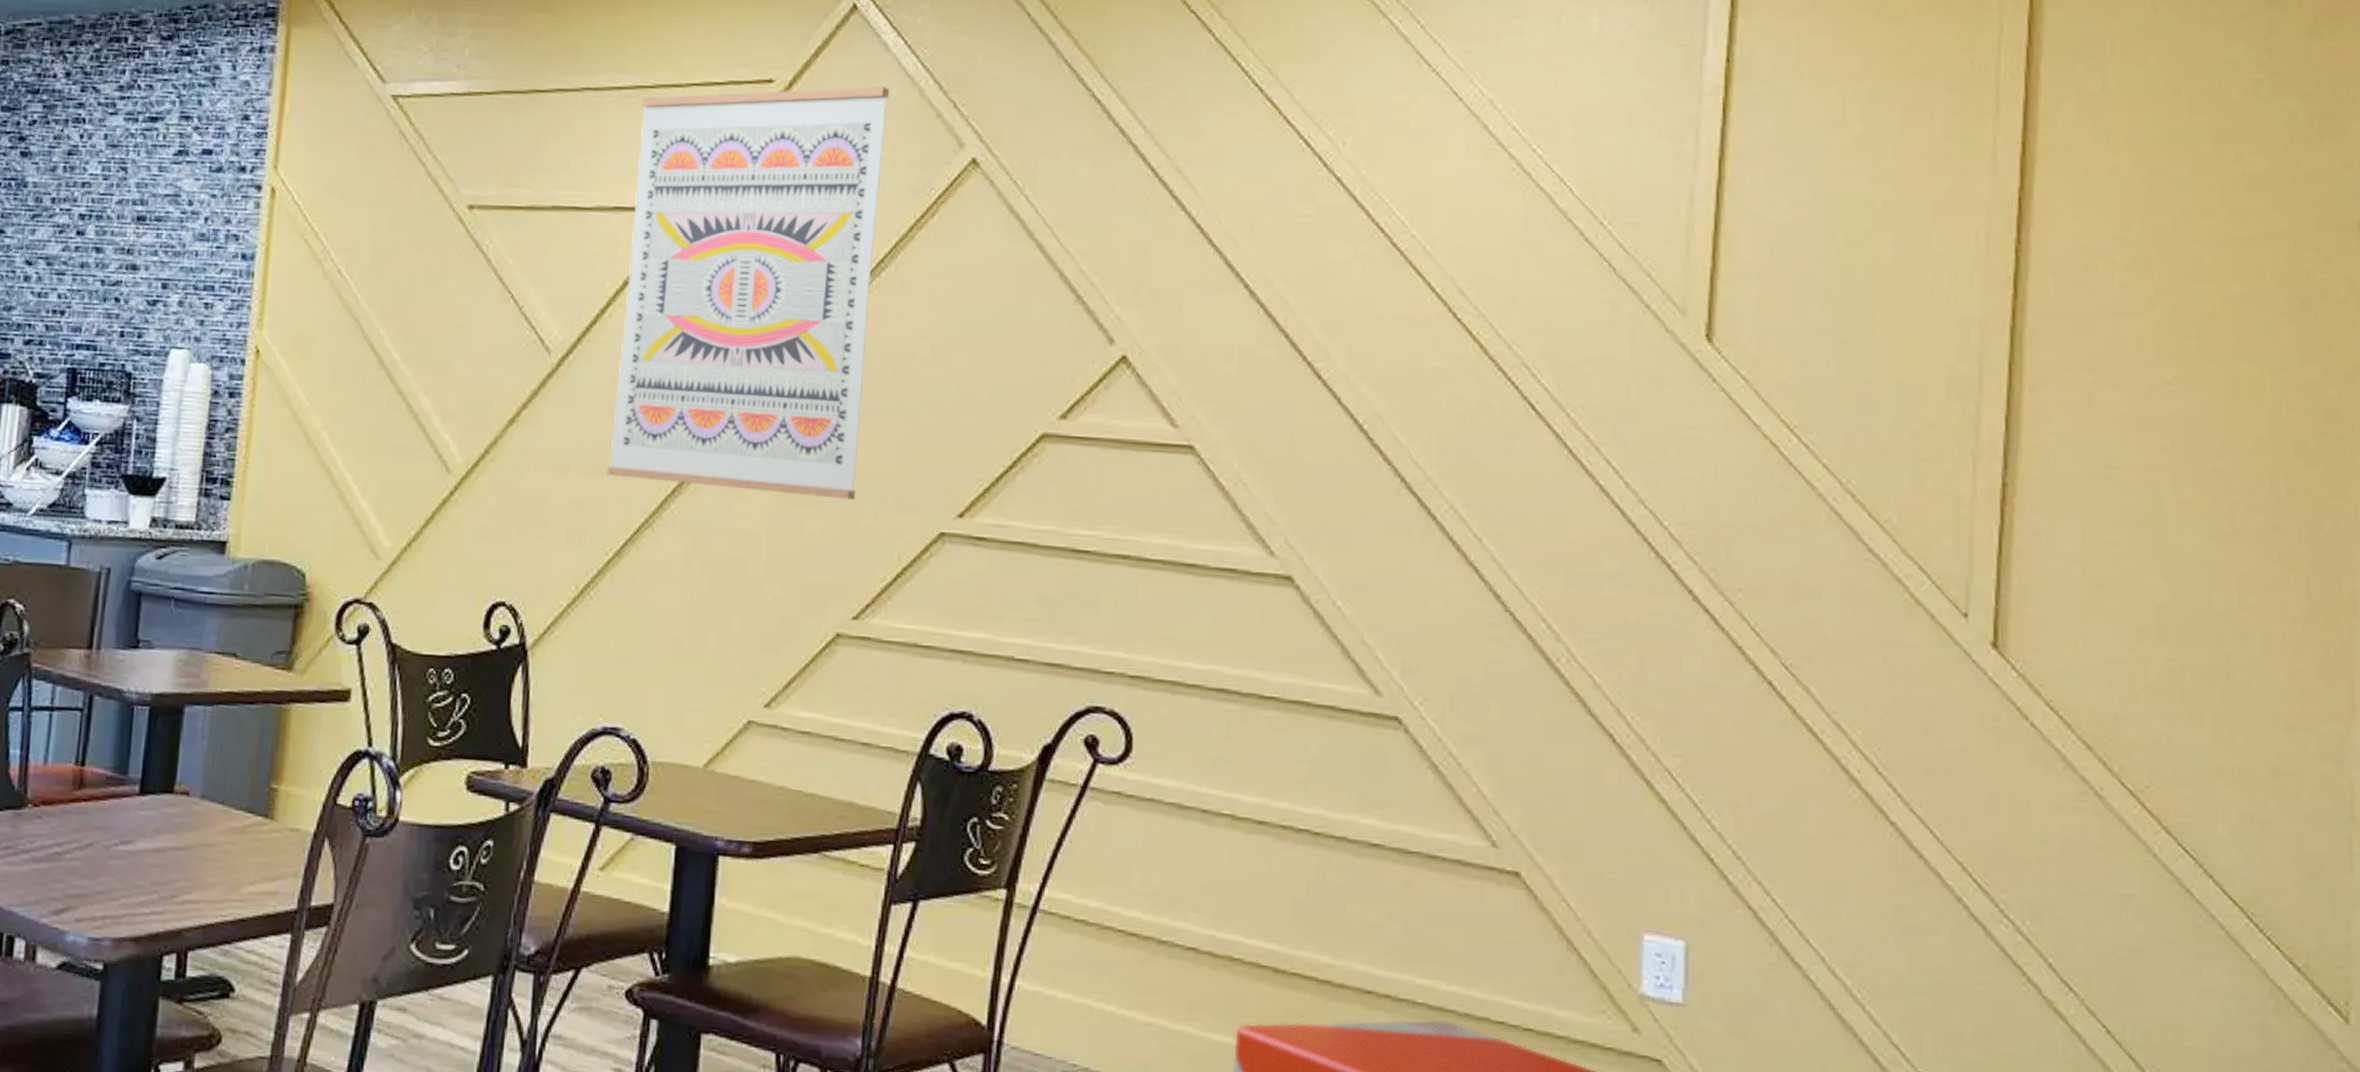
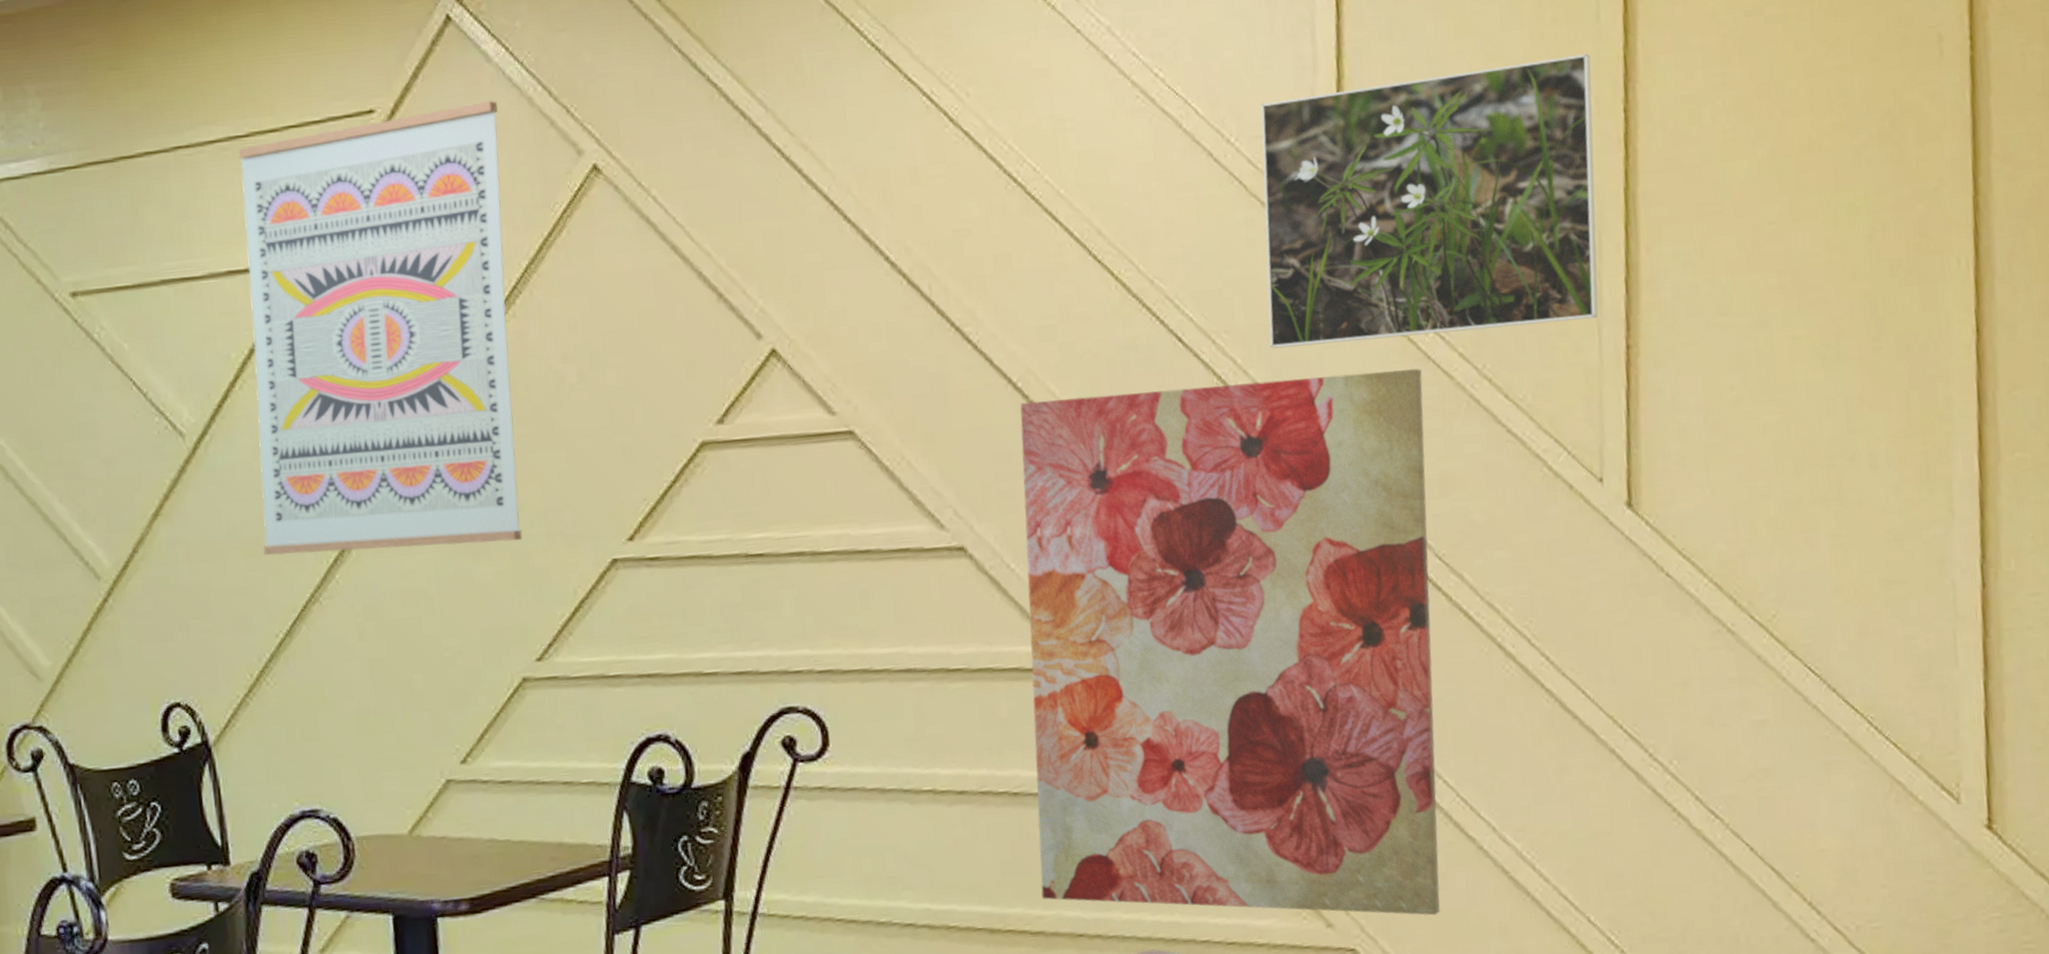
wall art: none [1333,444,1782,1040] -> present [1020,368,1441,916]
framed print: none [1626,189,1984,452] -> present [1261,53,1599,349]

